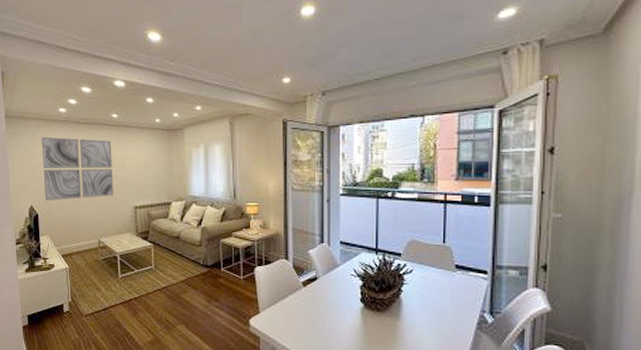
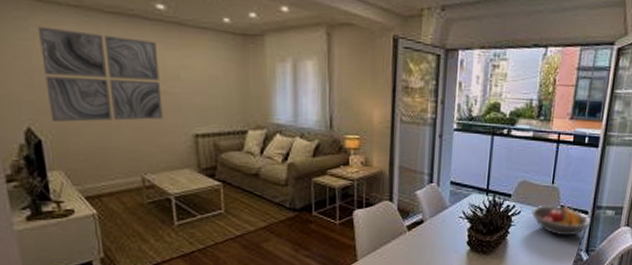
fruit bowl: none [424,264,492,297] -> present [531,205,591,236]

